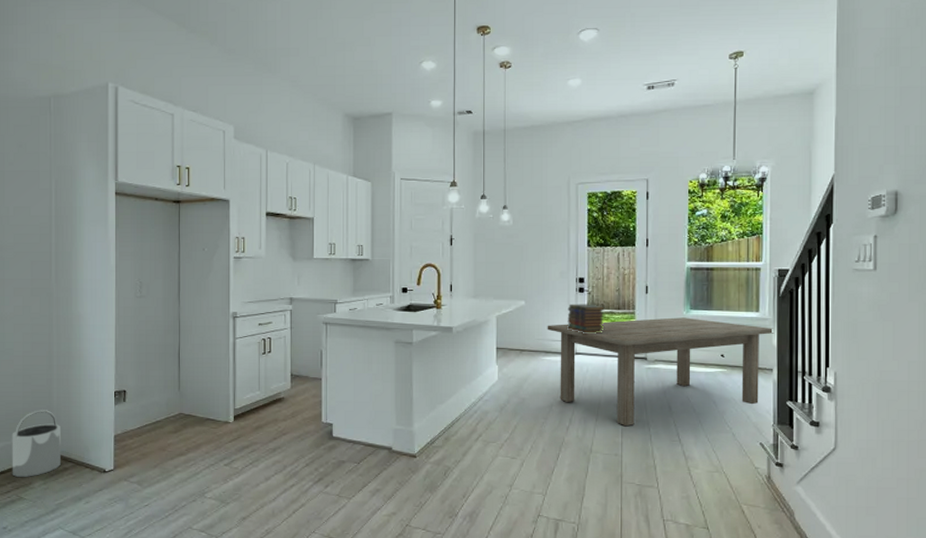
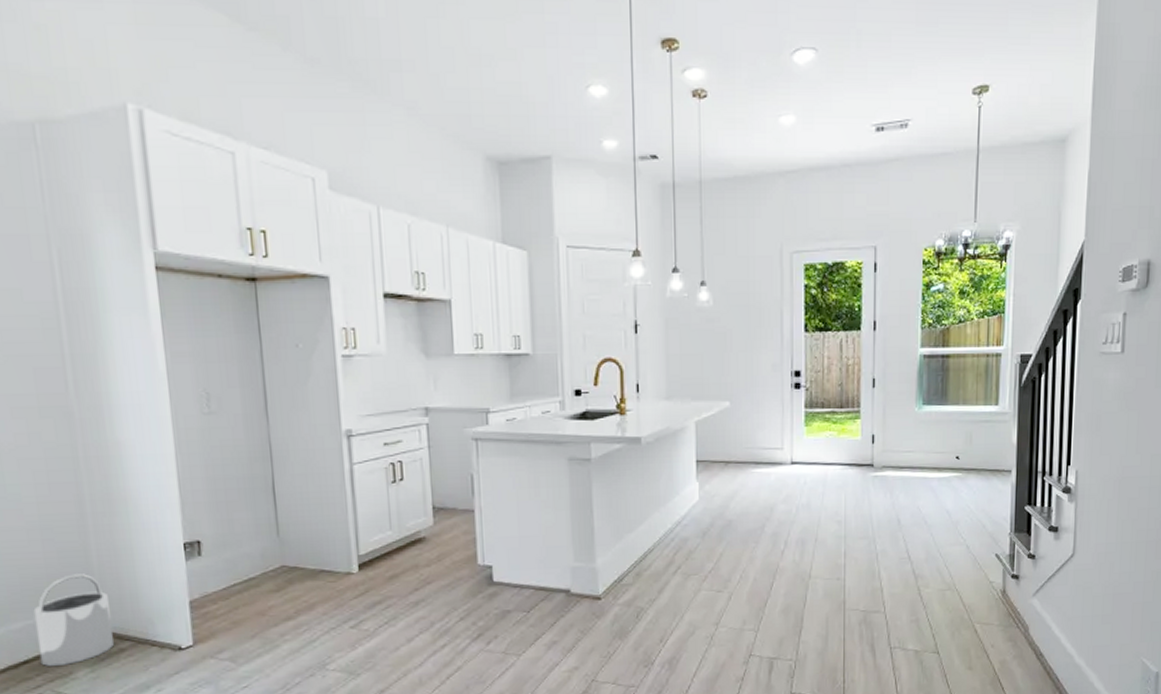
dining table: present [547,317,774,427] -> none [757,415,1014,546]
book stack: present [566,304,605,334] -> none [780,402,825,439]

